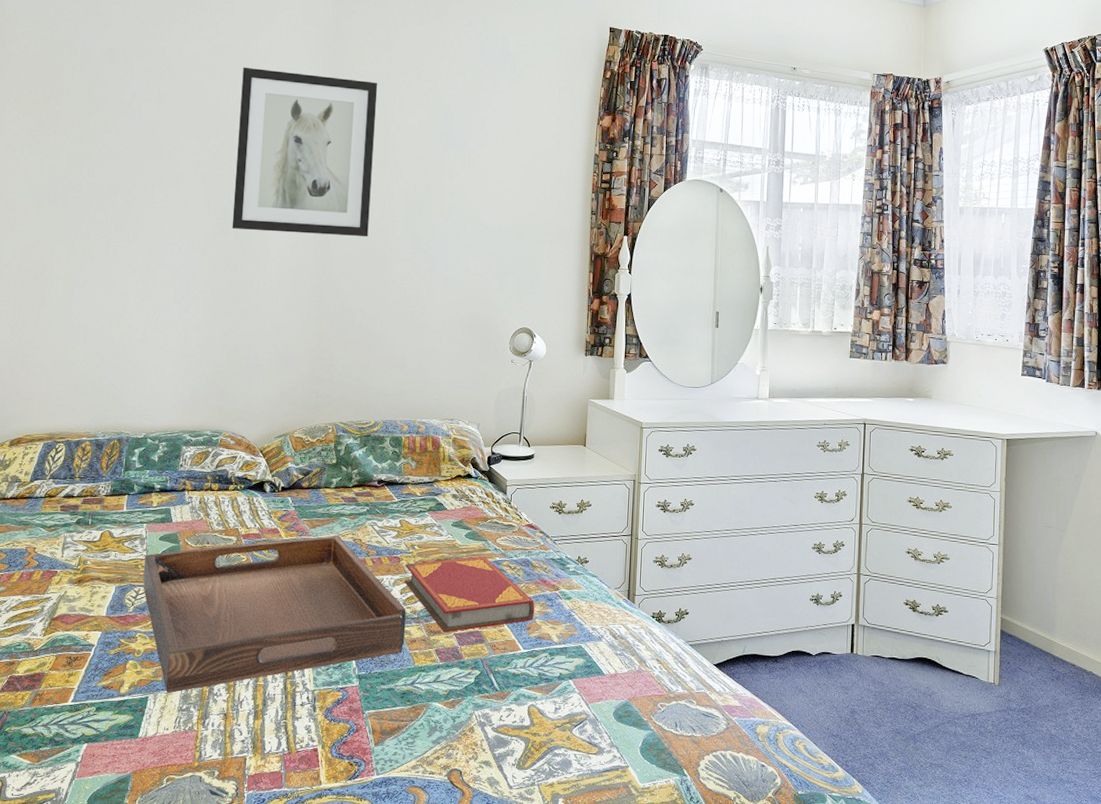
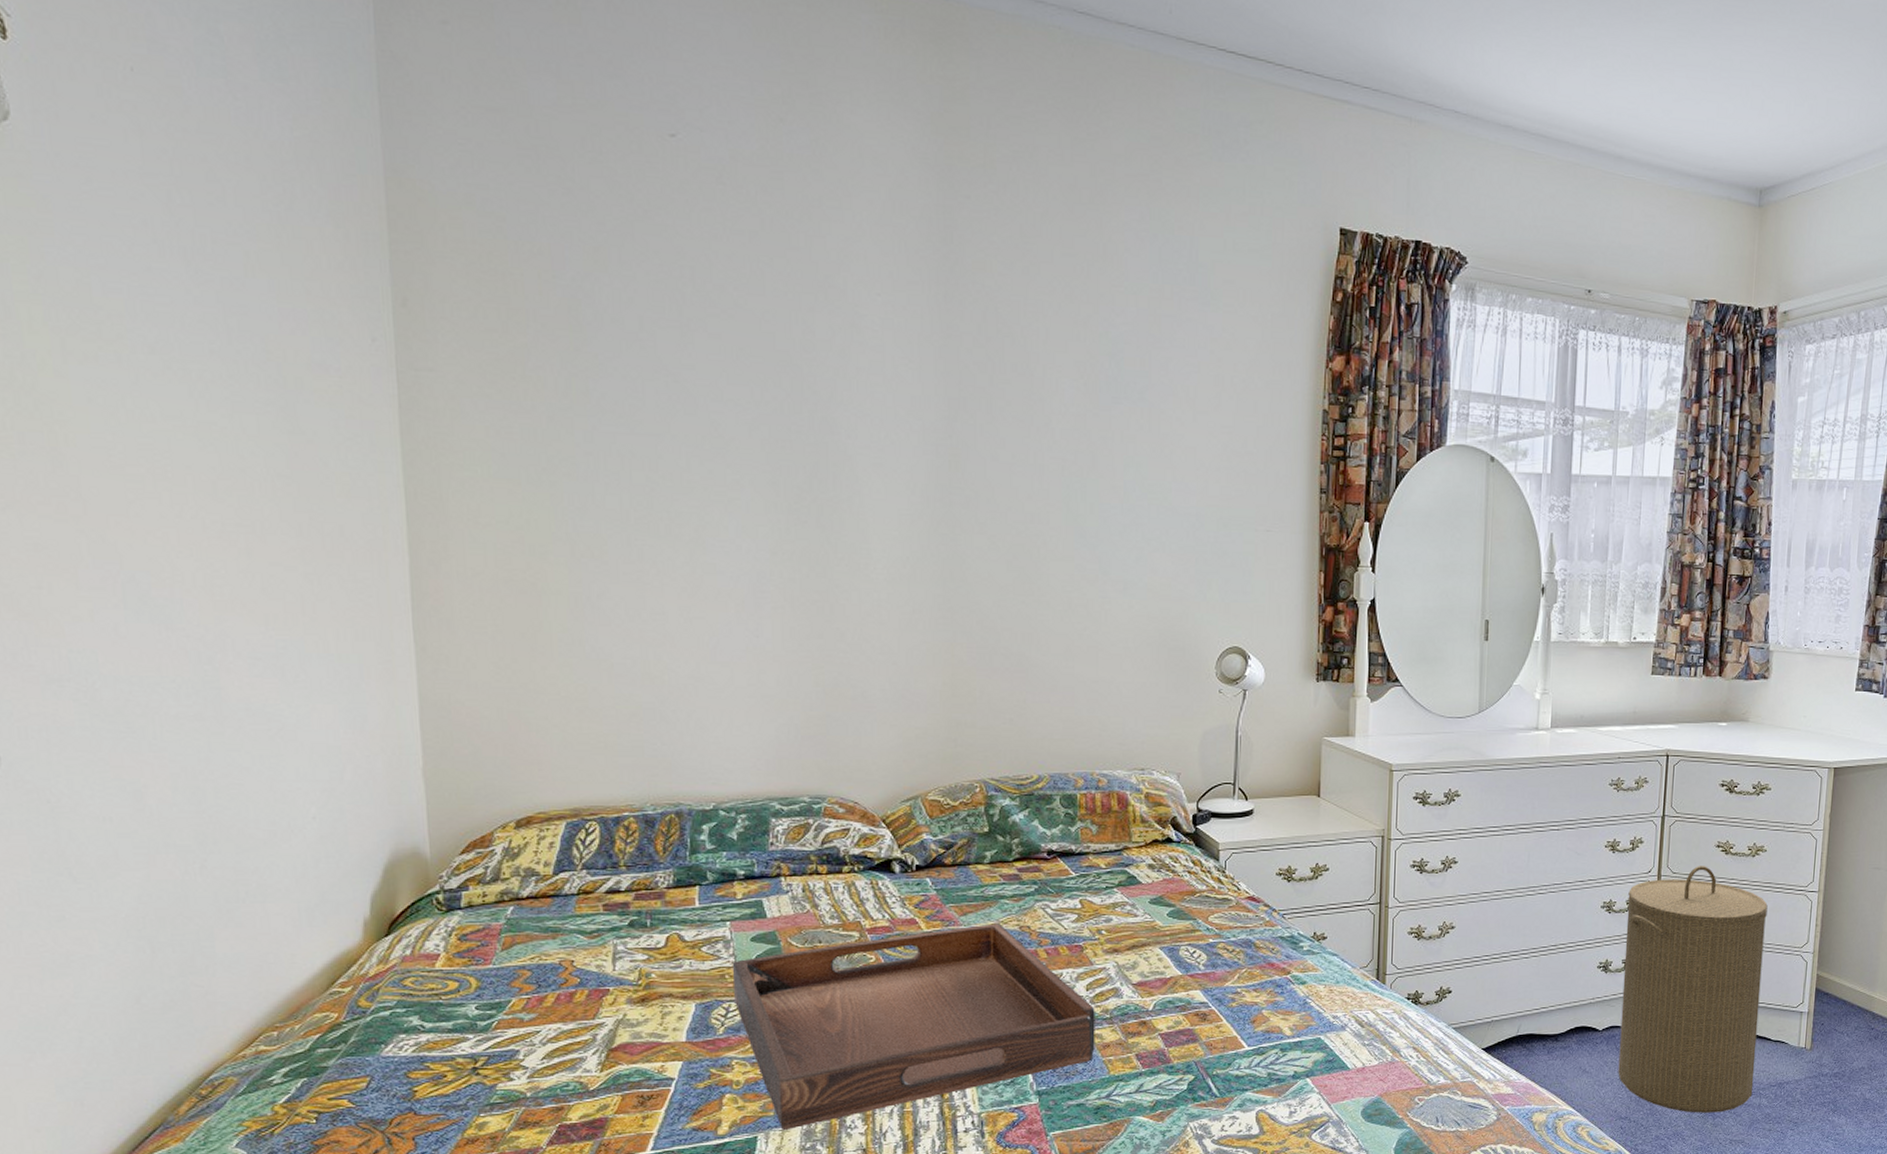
wall art: present [231,67,378,237] -> none [807,278,1013,528]
hardback book: present [404,556,535,633] -> none [1091,938,1261,1033]
laundry hamper: none [829,517,955,737] -> present [1618,866,1768,1113]

